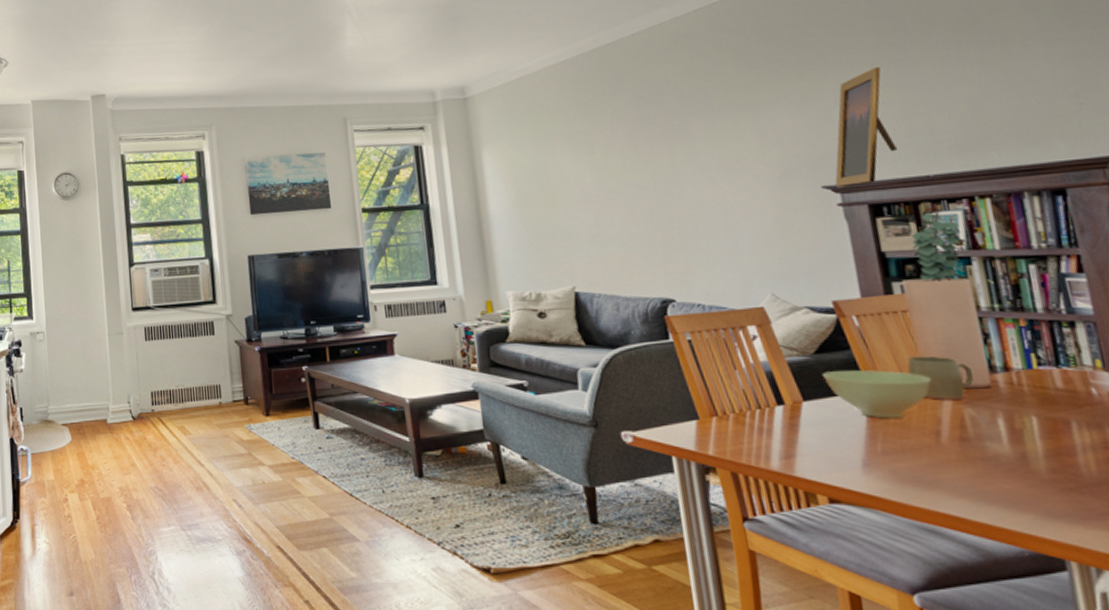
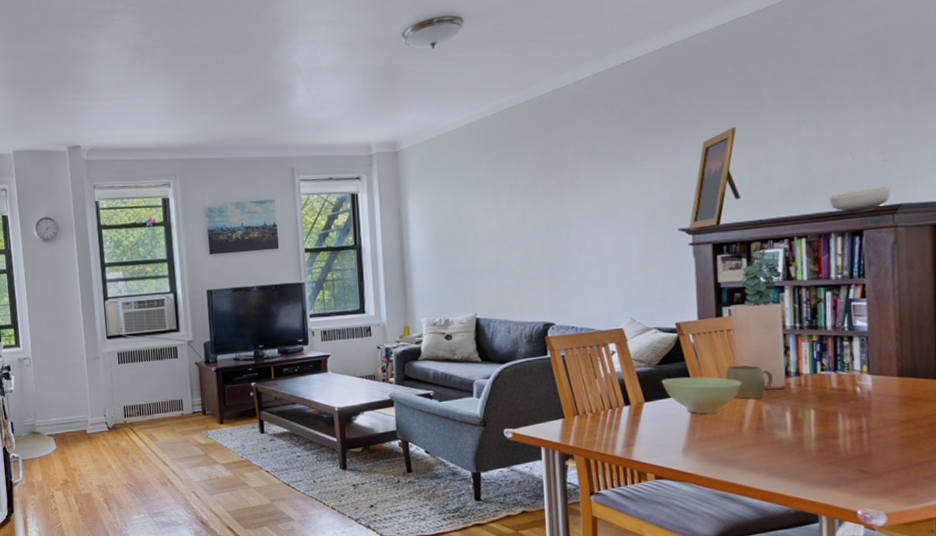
bowl: none [1012,135,1096,168] -> present [828,186,891,214]

